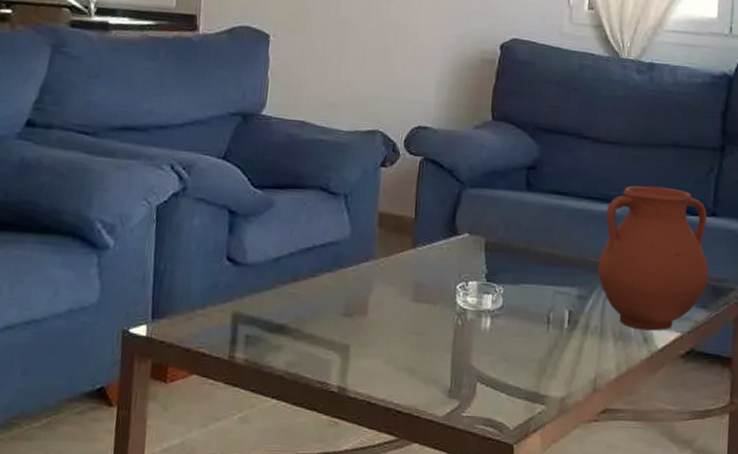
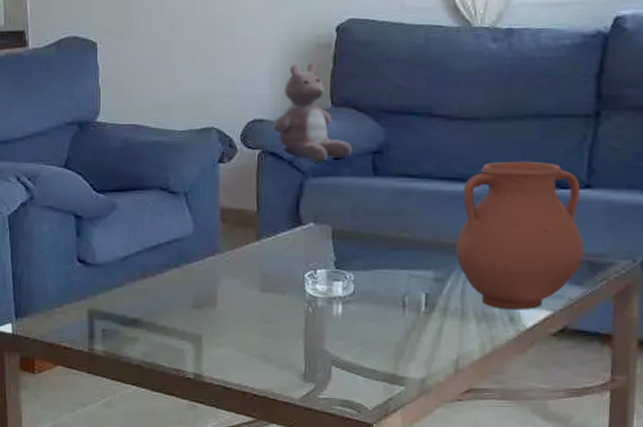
stuffed animal: none [435,75,509,174] -> present [272,62,352,163]

